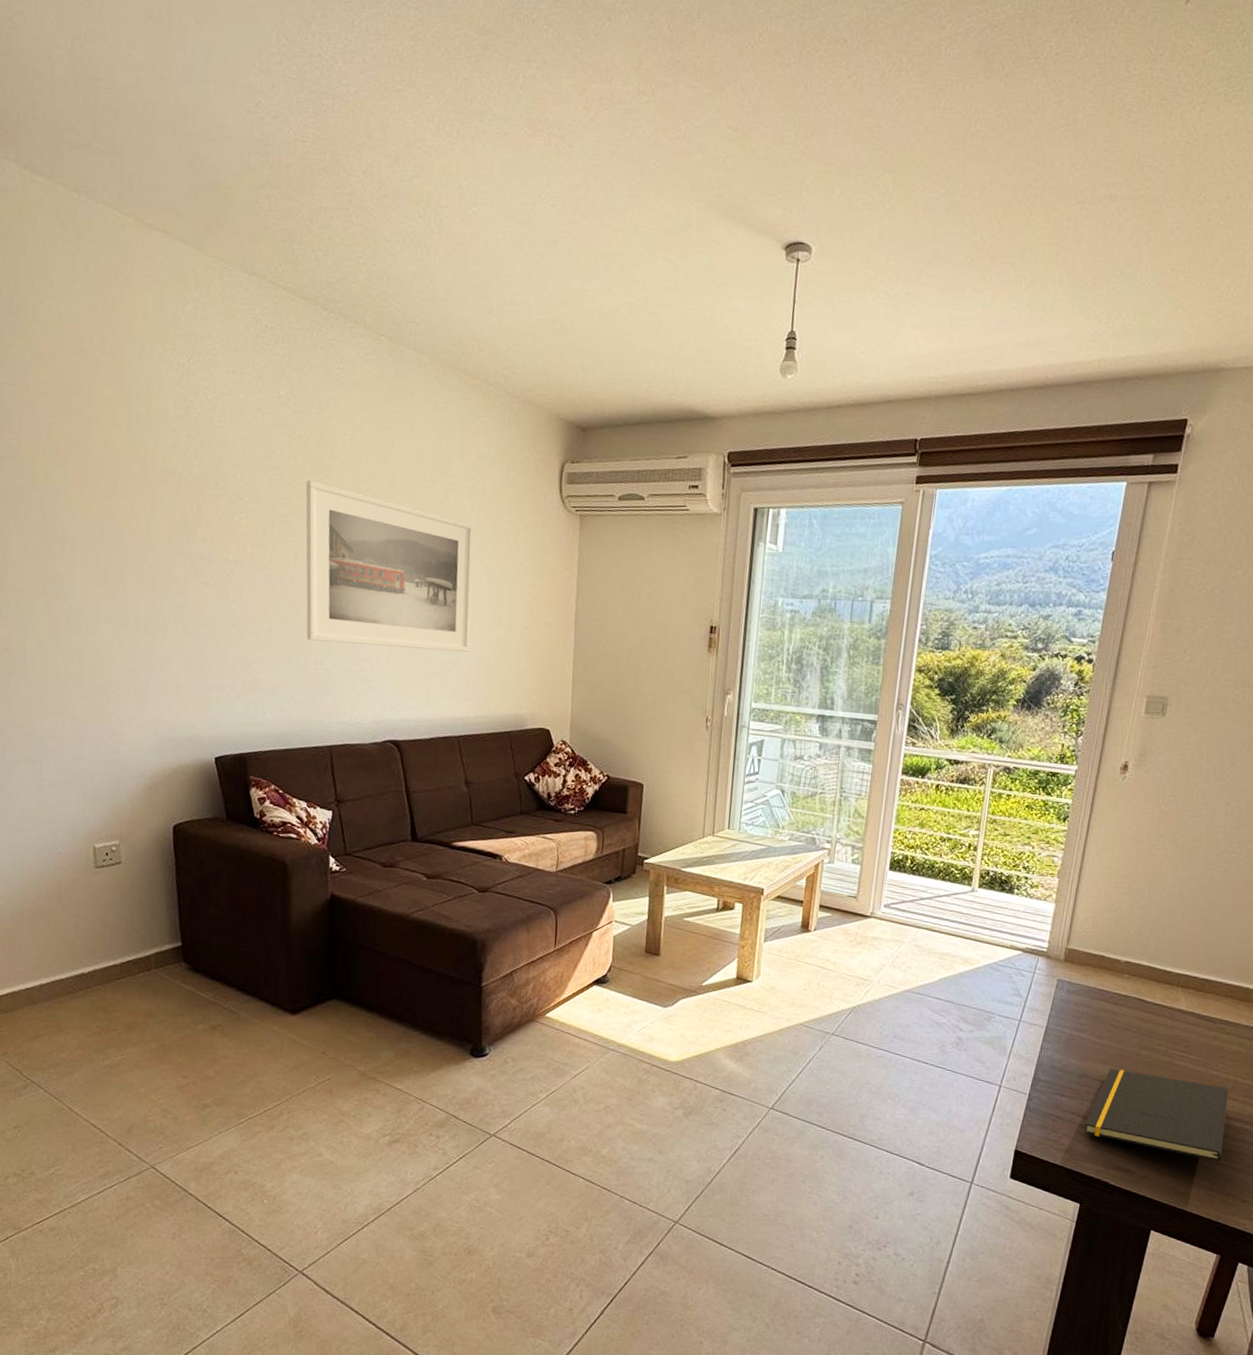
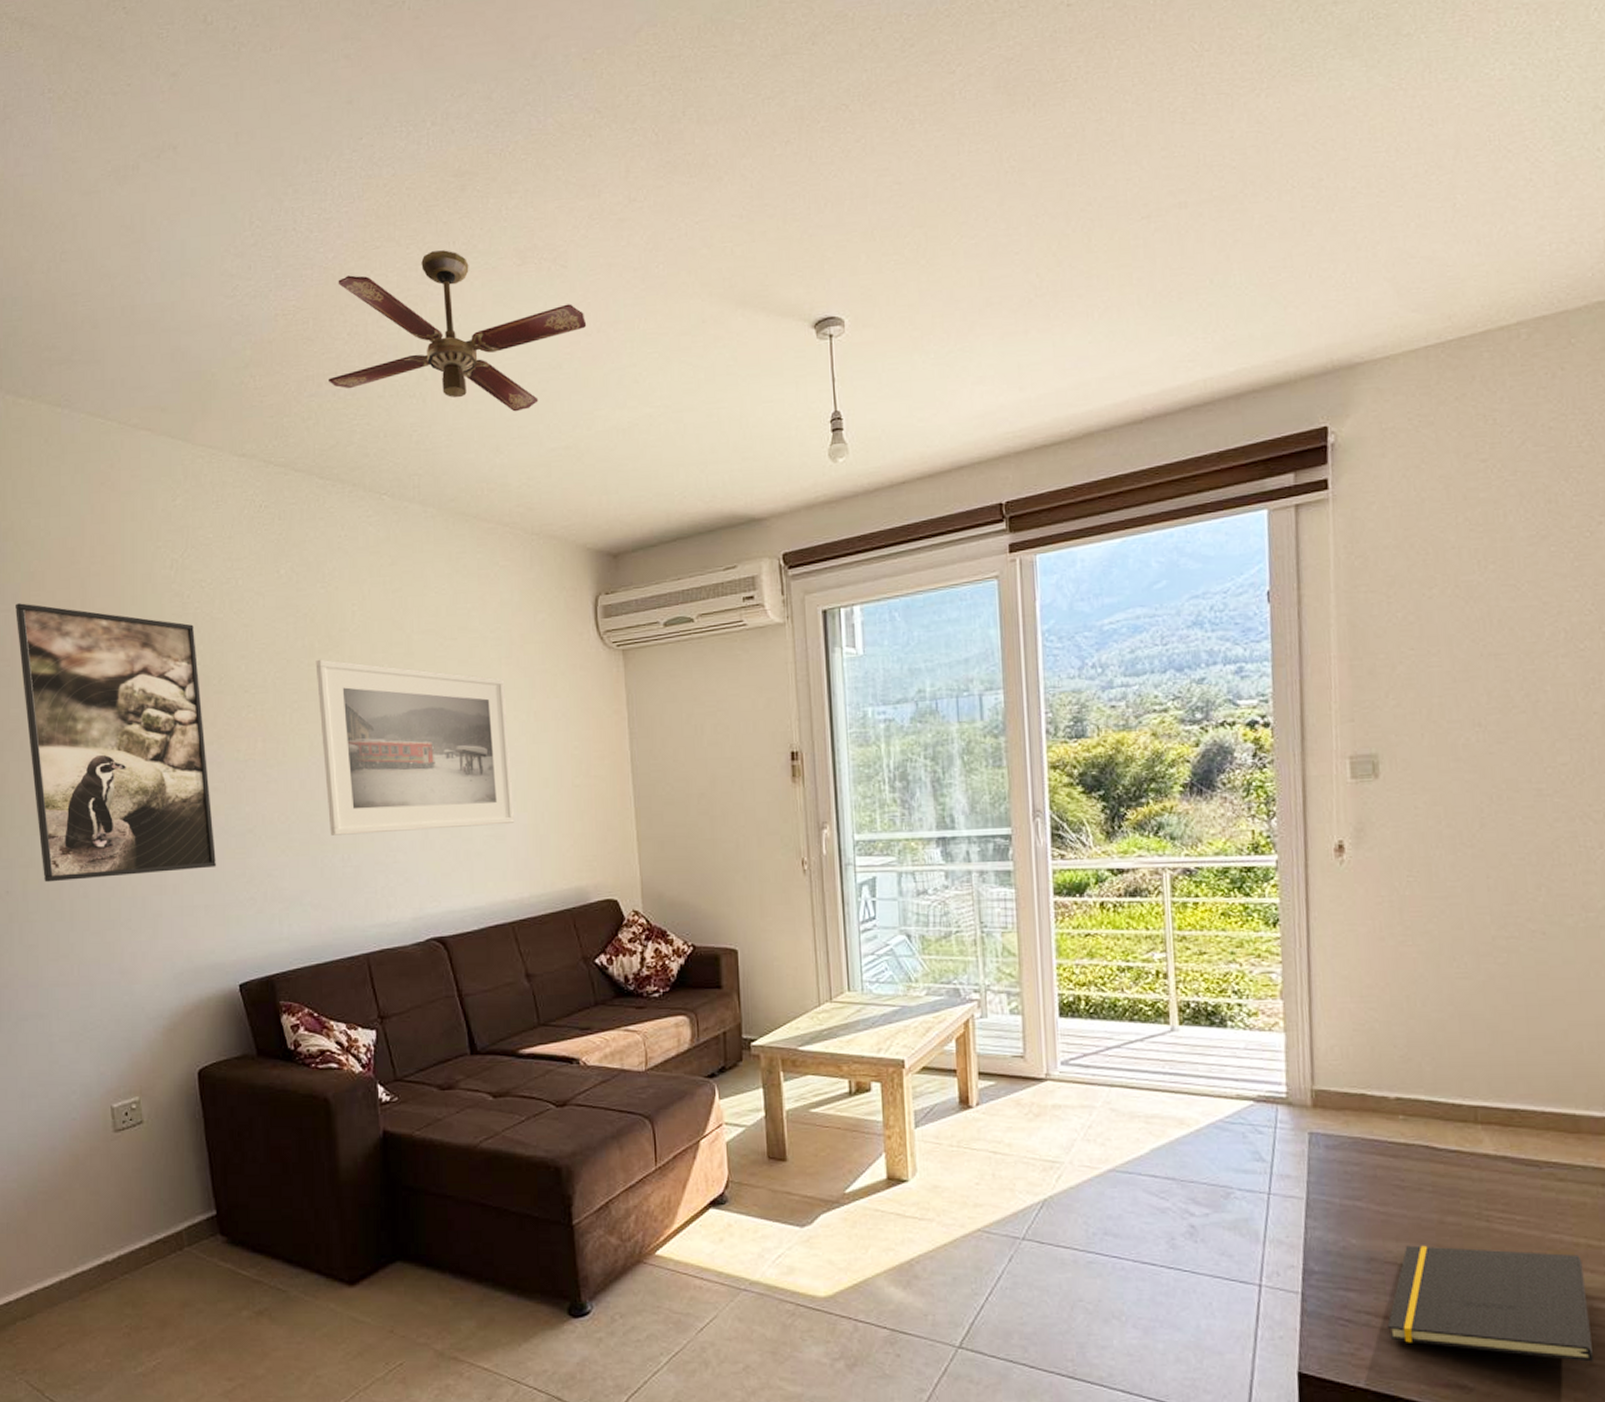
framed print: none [24,380,202,653] -> present [16,603,217,883]
ceiling fan: none [340,105,585,279] -> present [329,250,587,412]

